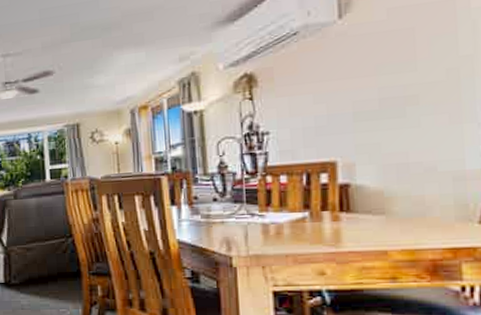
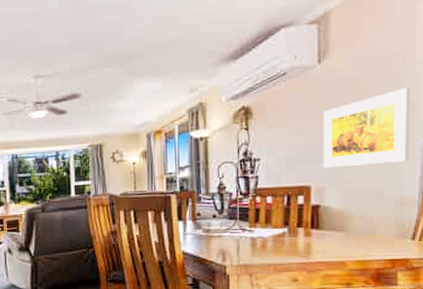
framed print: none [348,38,469,140] -> present [323,87,410,169]

